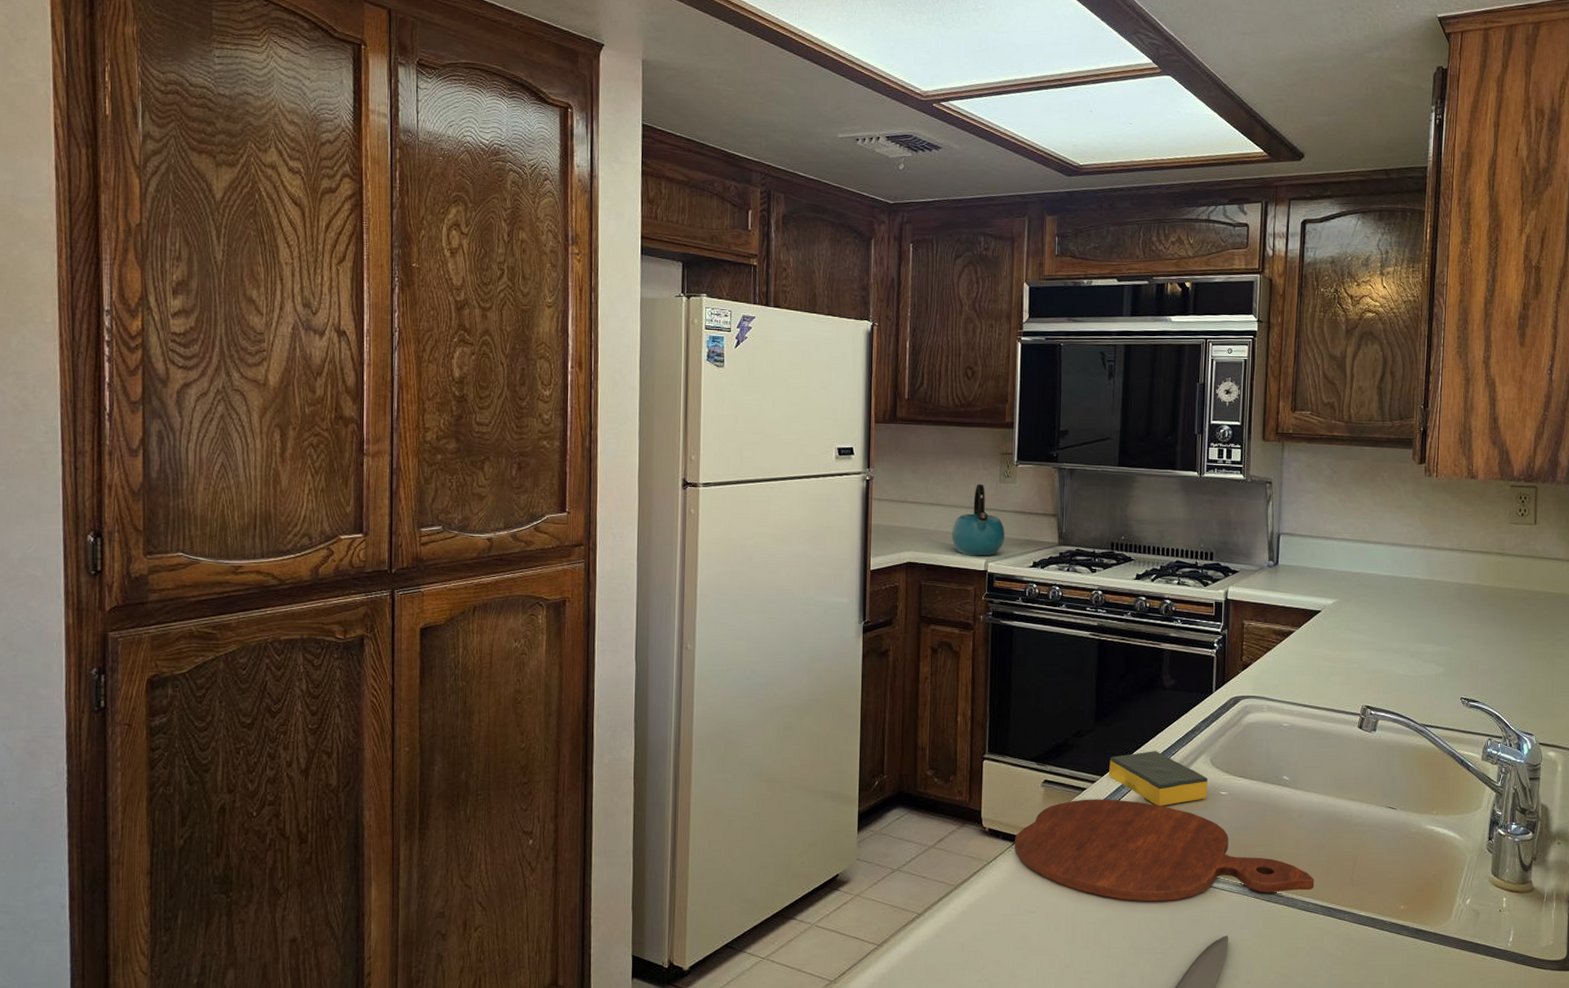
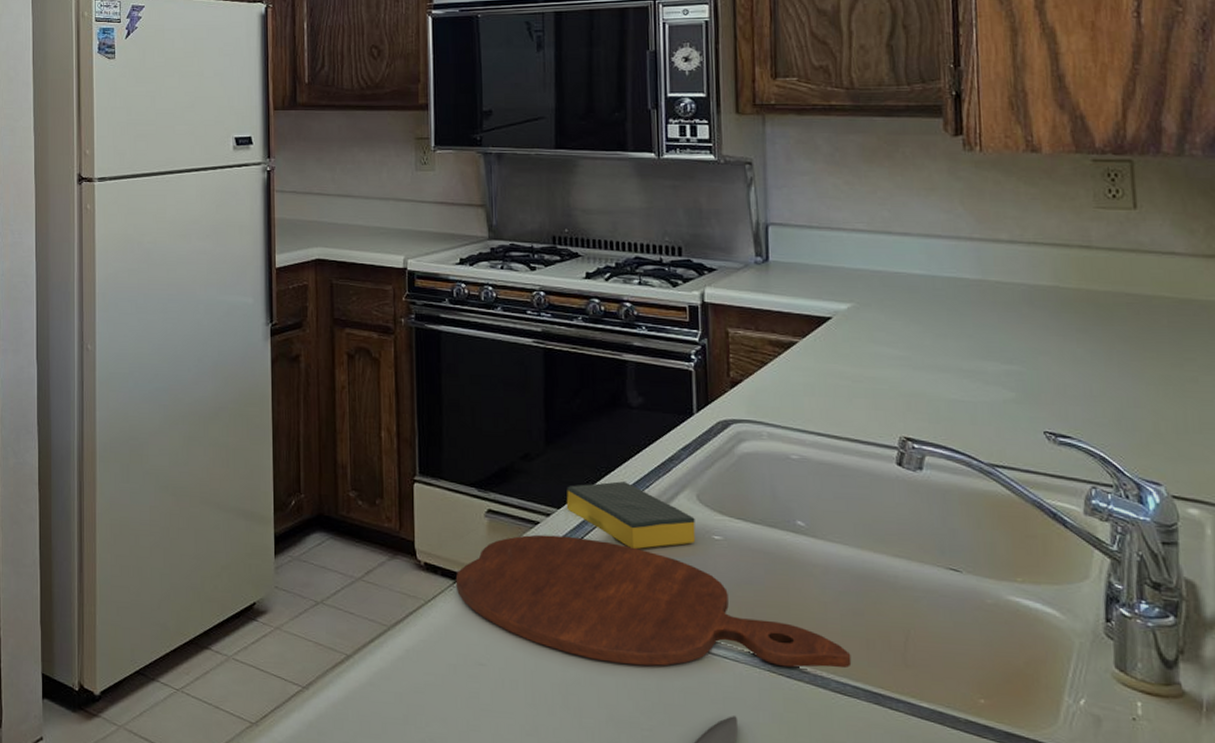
kettle: present [952,484,1005,556] -> none [364,173,425,253]

